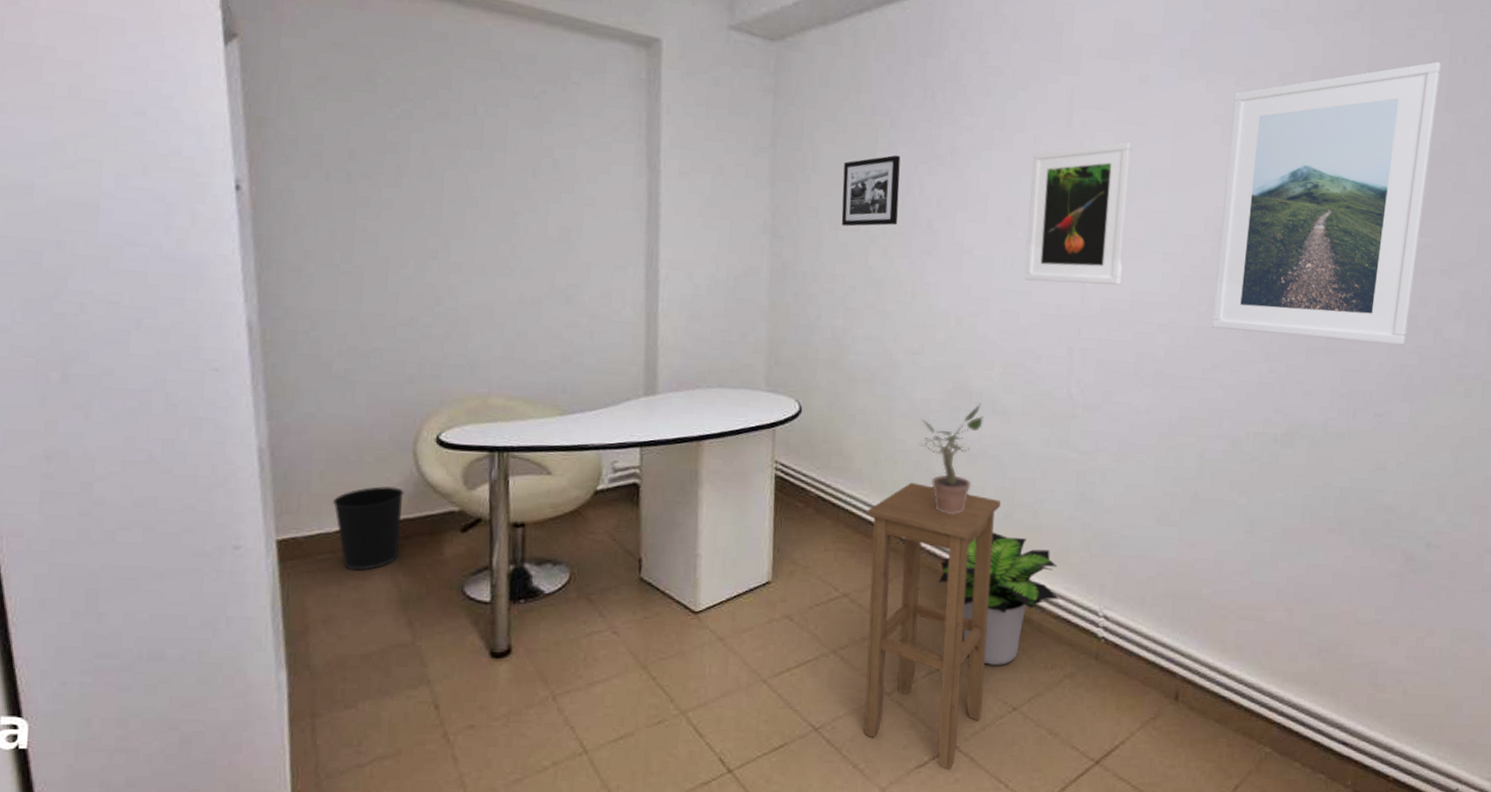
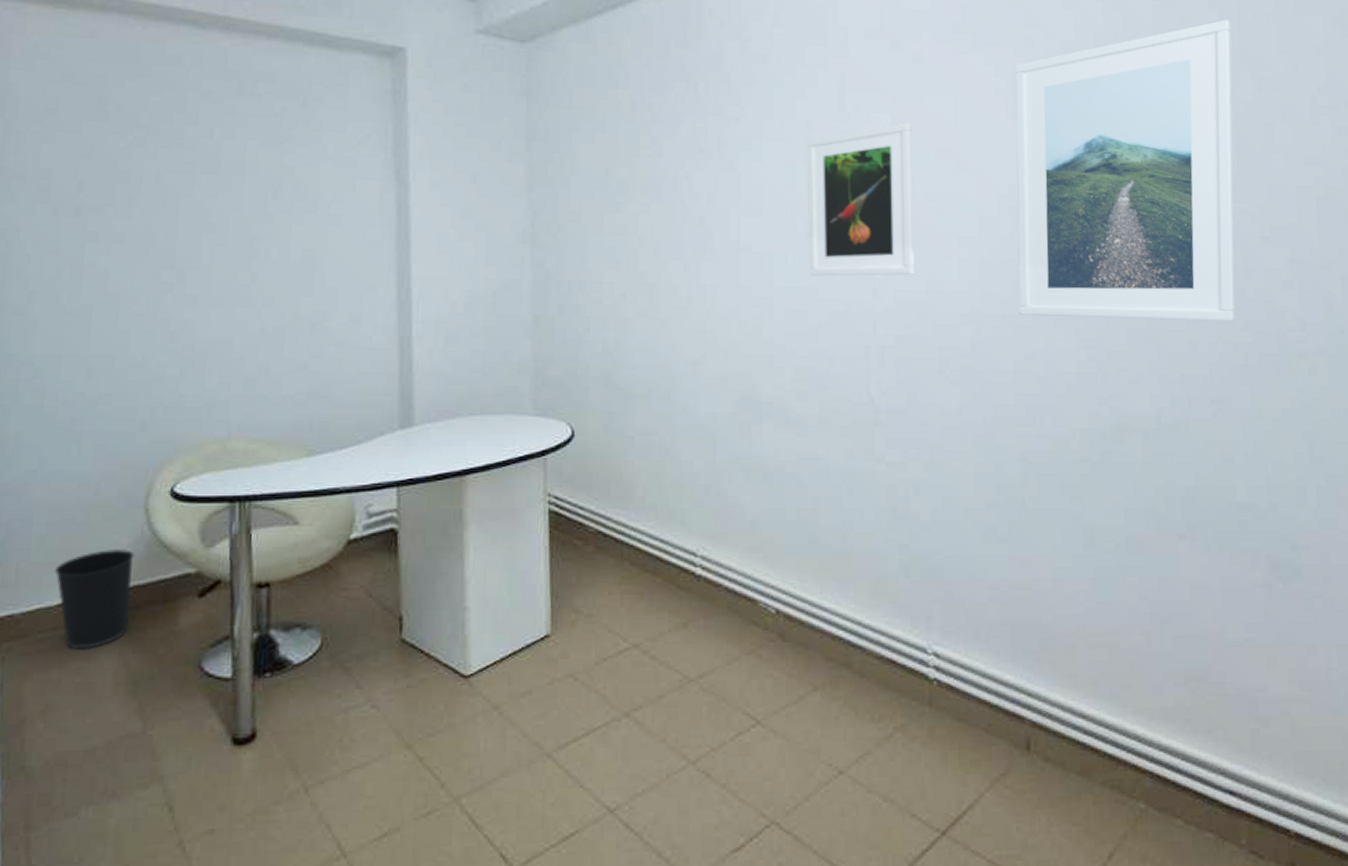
picture frame: present [841,155,901,227] -> none [605,151,667,230]
stool: present [863,483,1001,770] -> none [654,510,804,853]
potted plant: present [919,403,983,514] -> none [708,415,776,543]
potted plant: present [938,532,1060,665] -> none [740,561,881,720]

